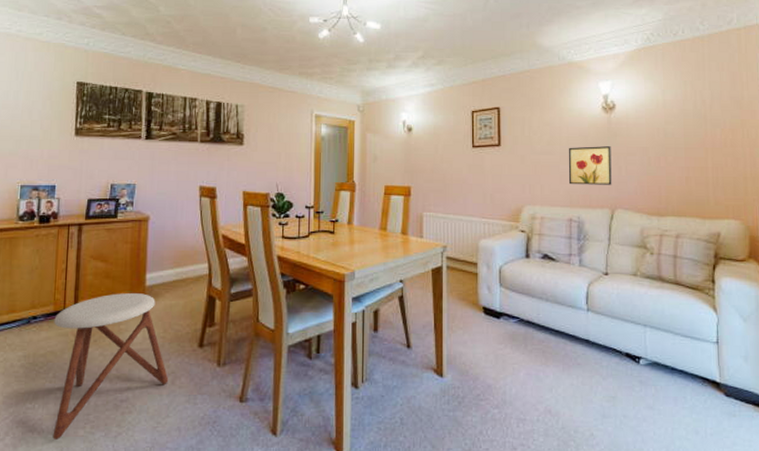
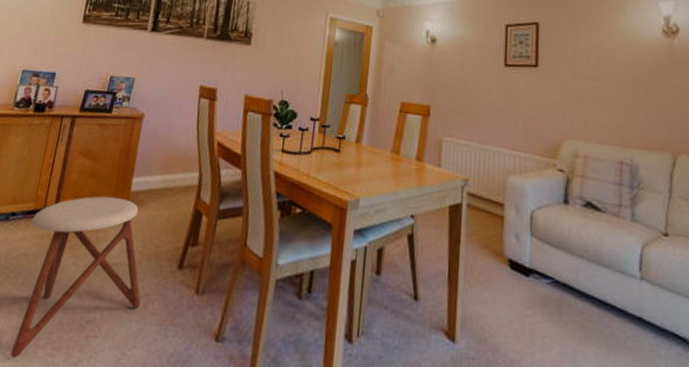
wall art: present [568,146,612,185] -> none [619,74,674,124]

